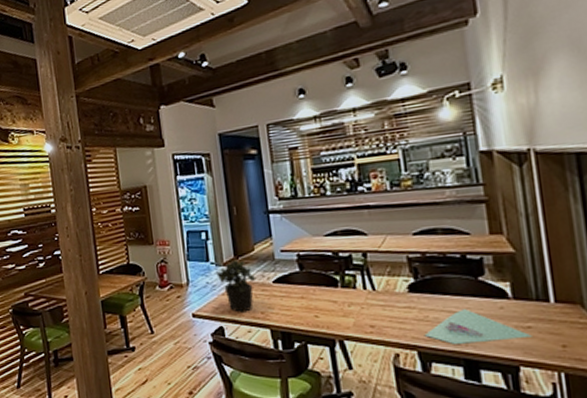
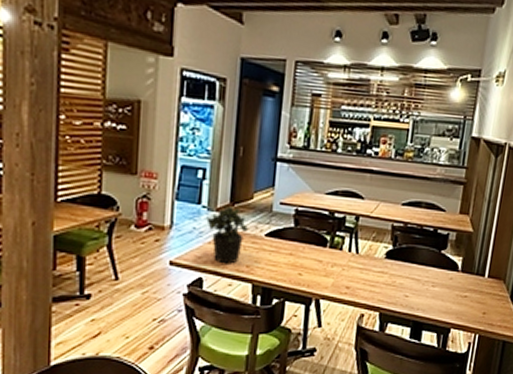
napkin: present [424,309,532,344] -> none [388,277,466,308]

